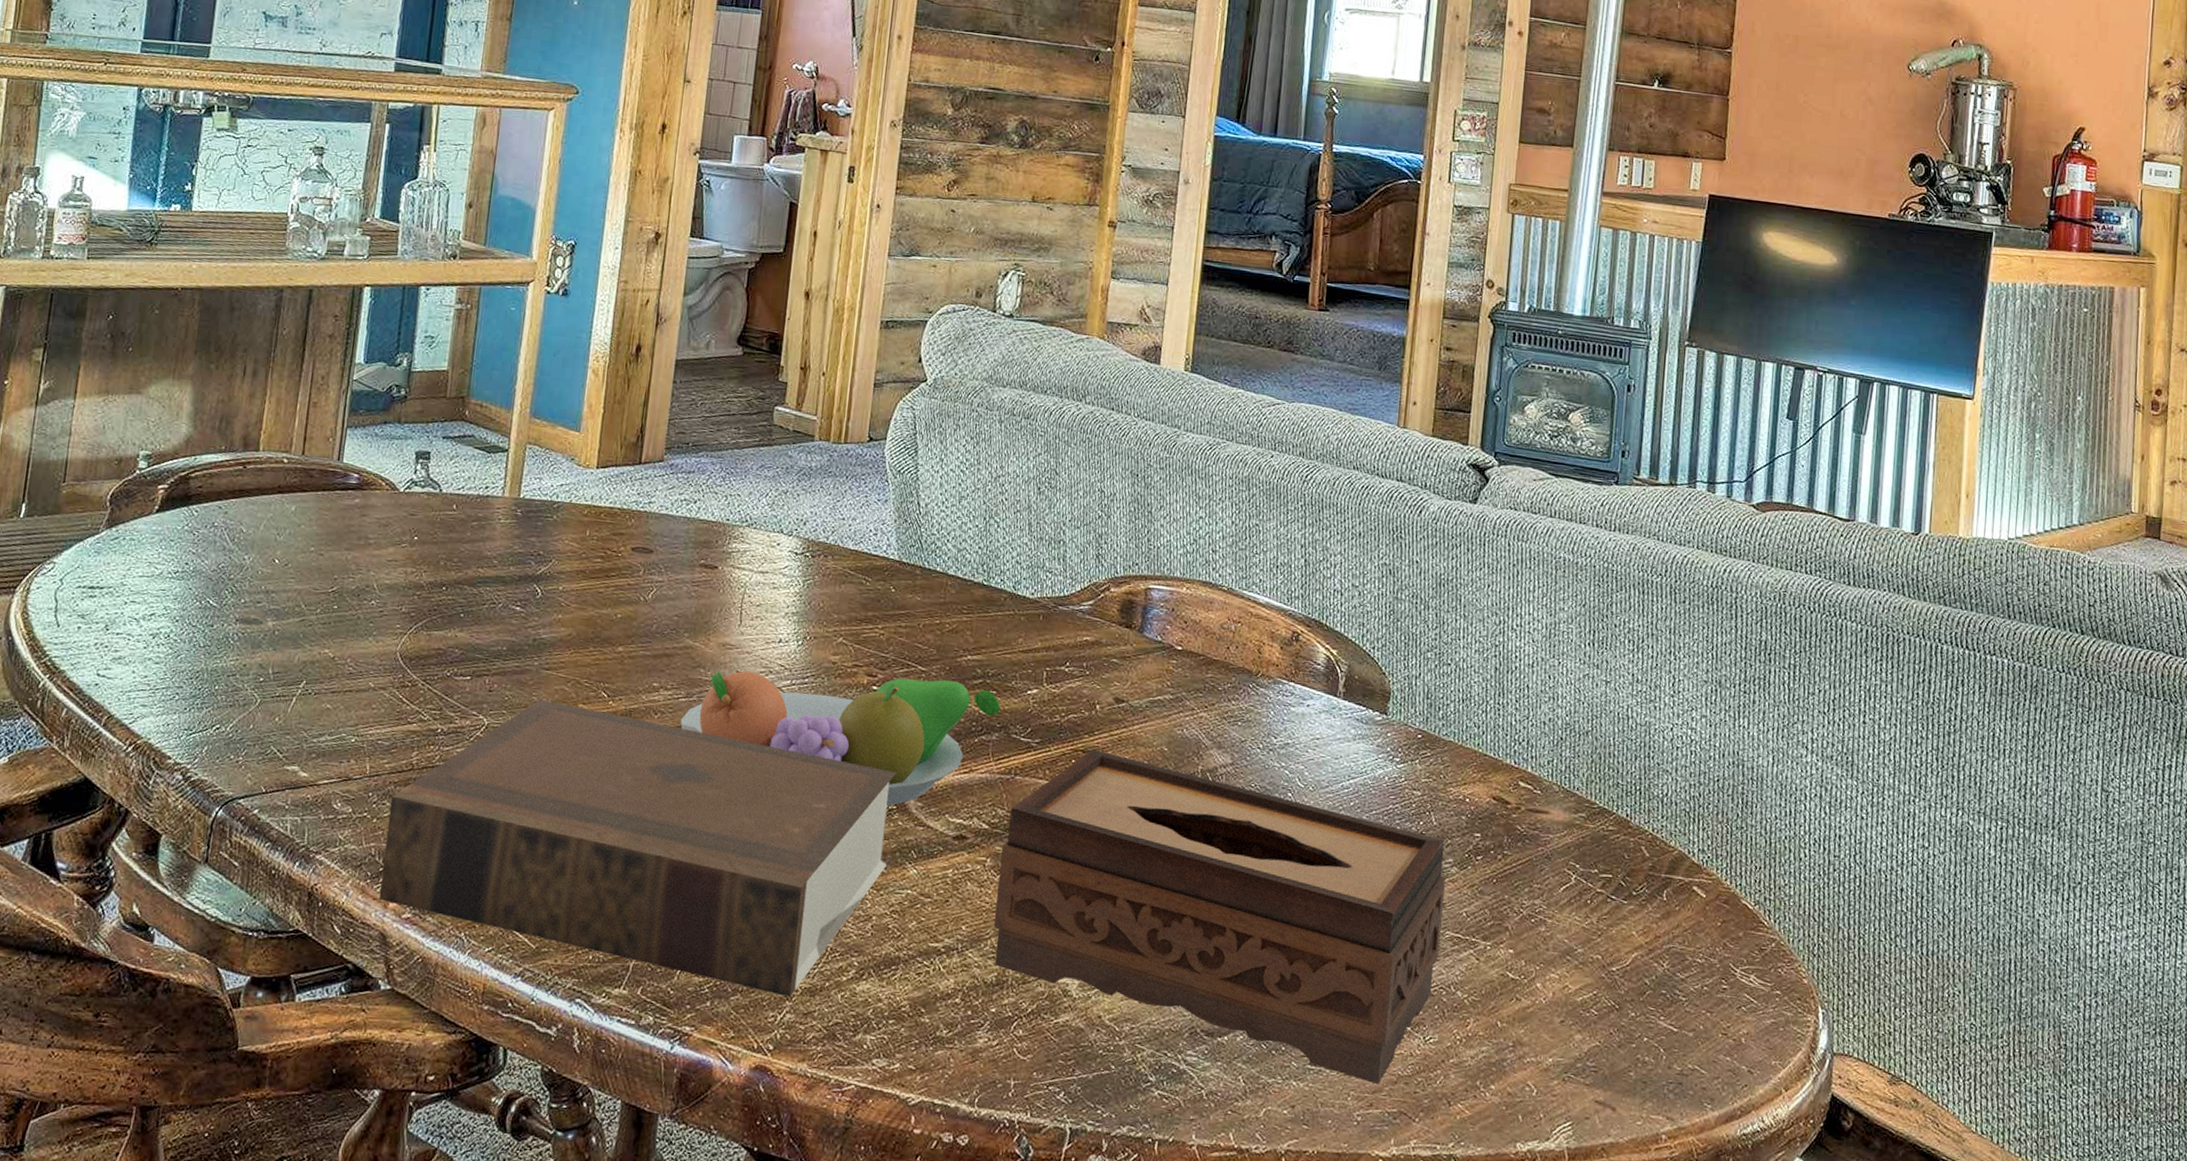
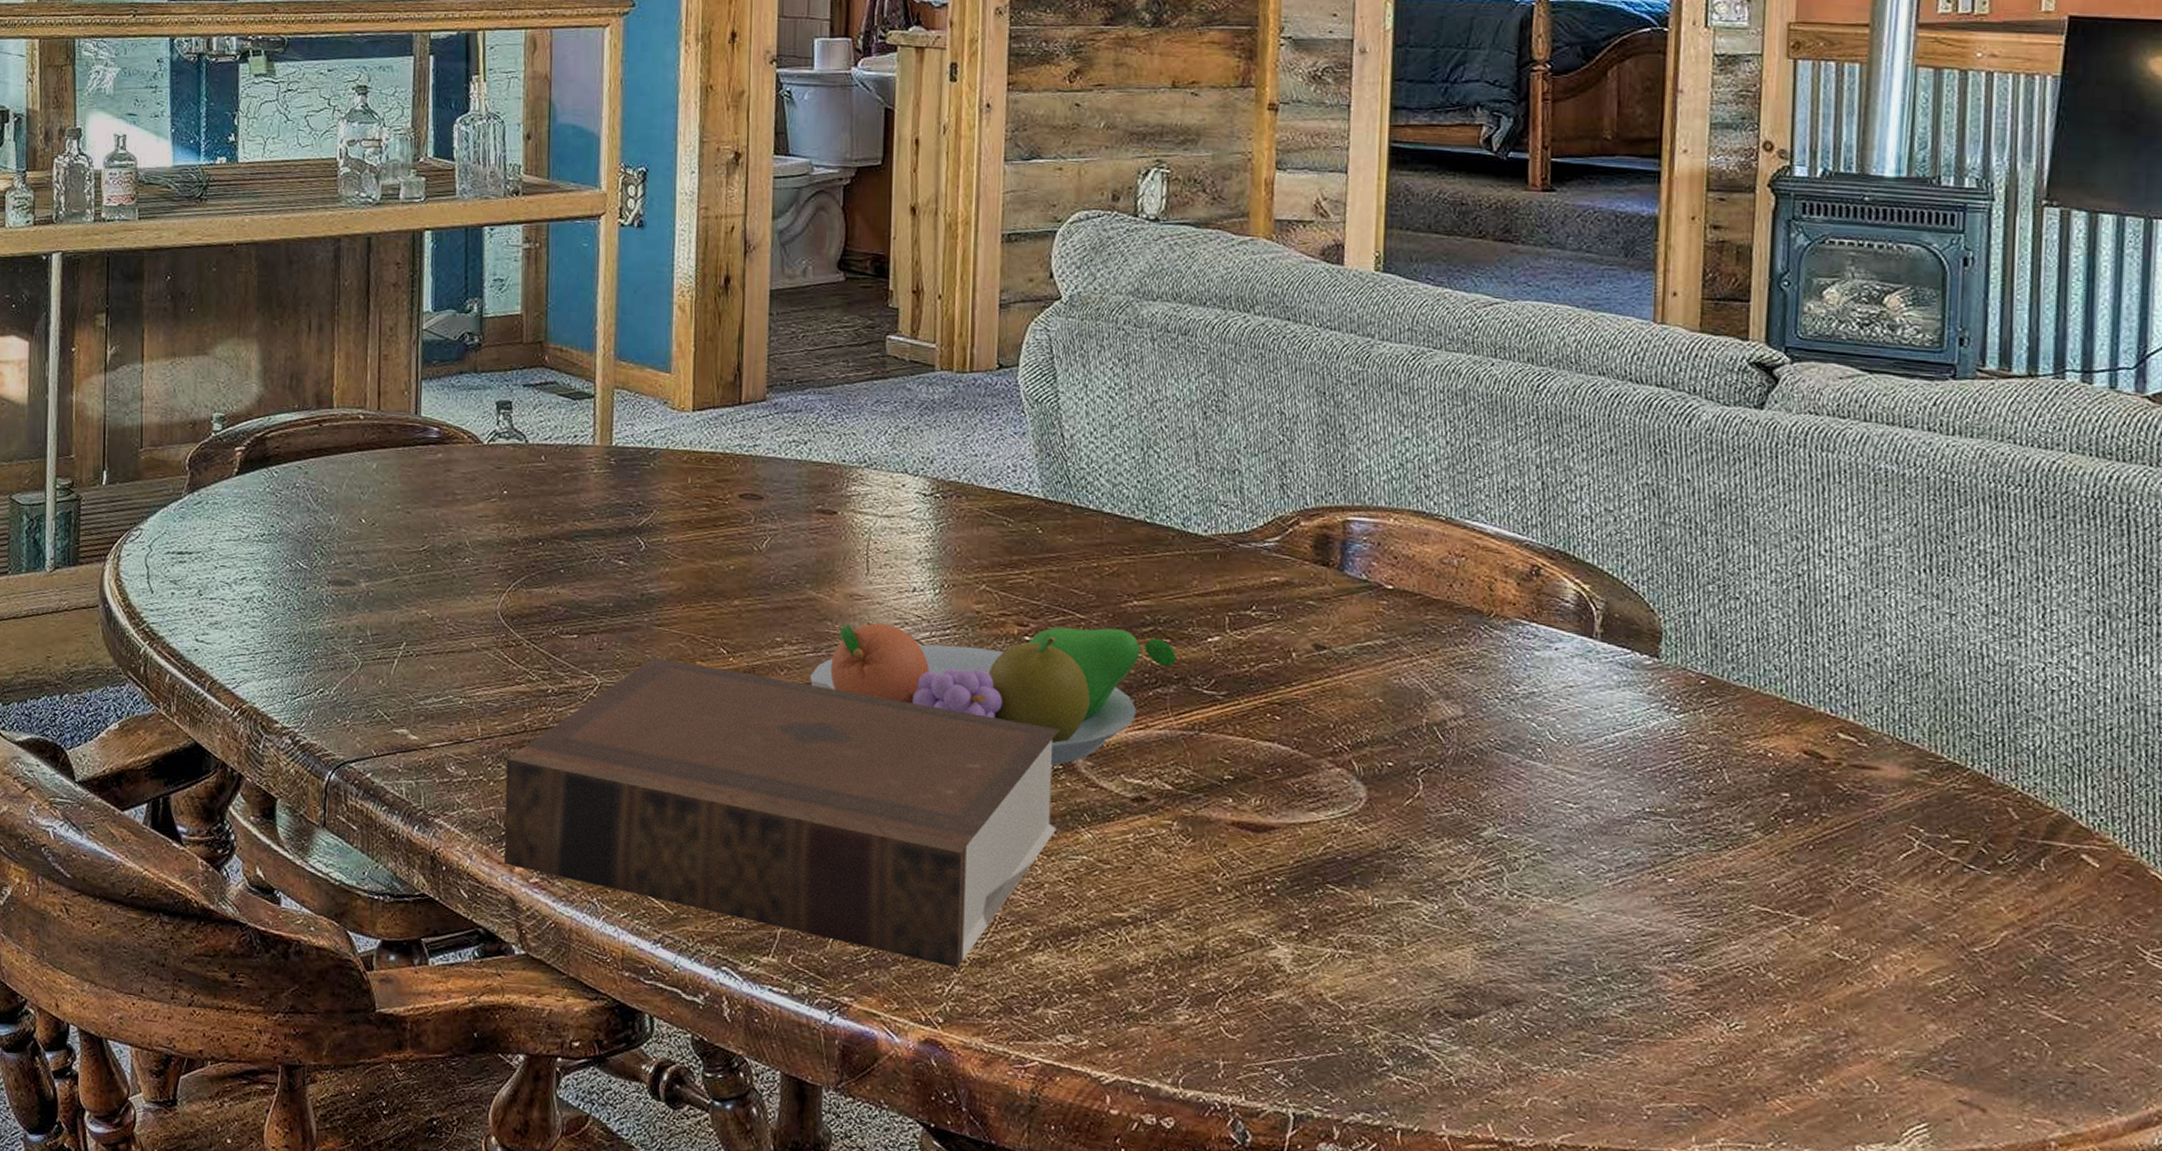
tissue box: present [994,749,1445,1085] -> none [1187,702,1746,1076]

